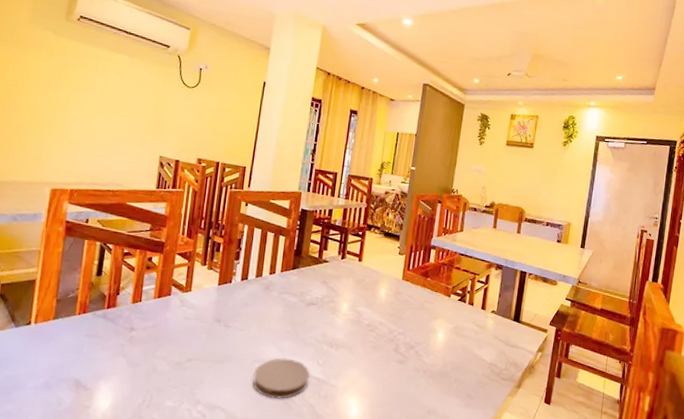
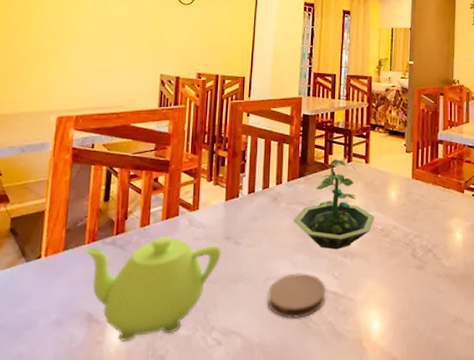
teapot: none [75,313,211,408] -> present [85,235,221,341]
terrarium: none [284,255,362,340] -> present [294,159,374,250]

